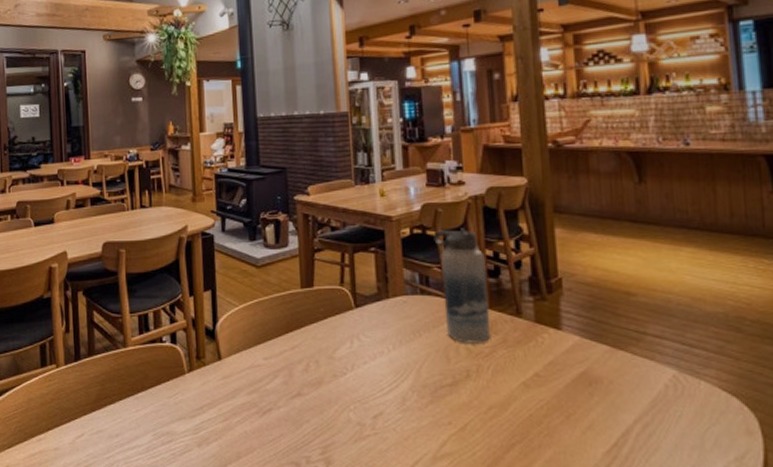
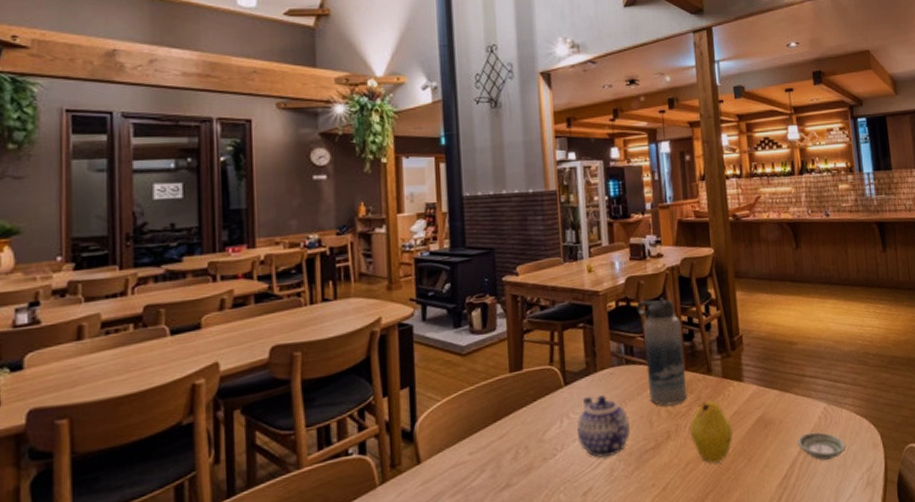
teapot: none [368,321,424,385] -> present [577,394,630,458]
fruit: none [493,345,547,413] -> present [690,401,733,463]
saucer: none [633,401,704,437] -> present [797,432,846,461]

